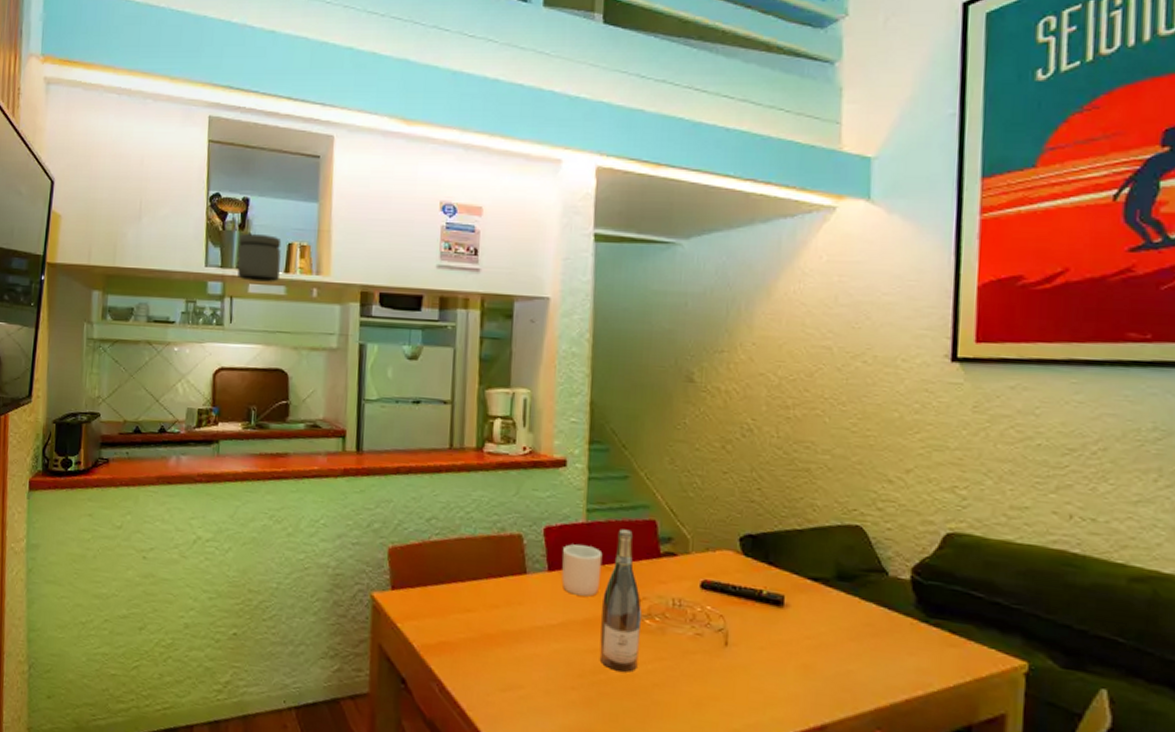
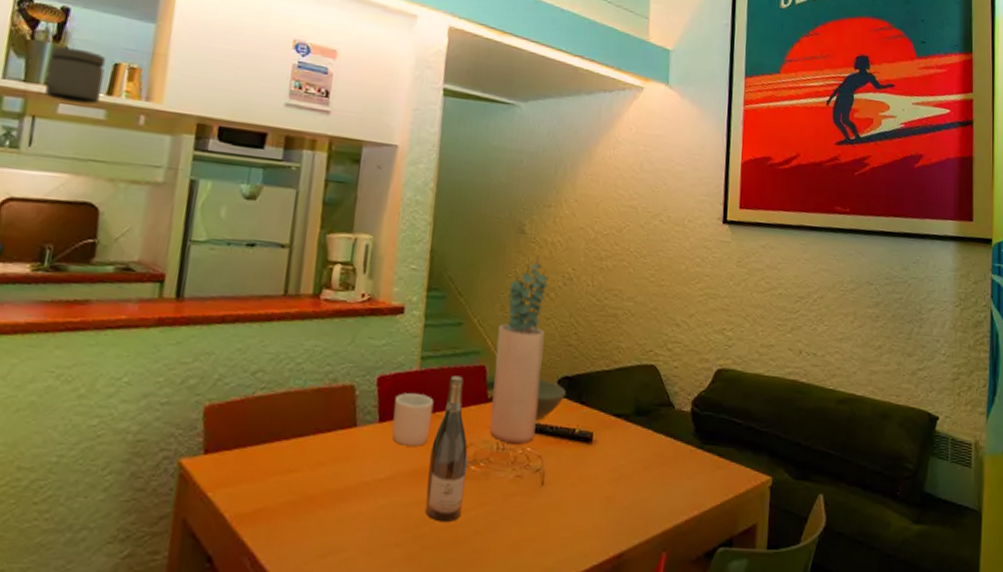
vase: none [663,404,724,602] -> present [489,254,549,444]
bowl: none [714,536,750,579] -> present [535,379,566,421]

